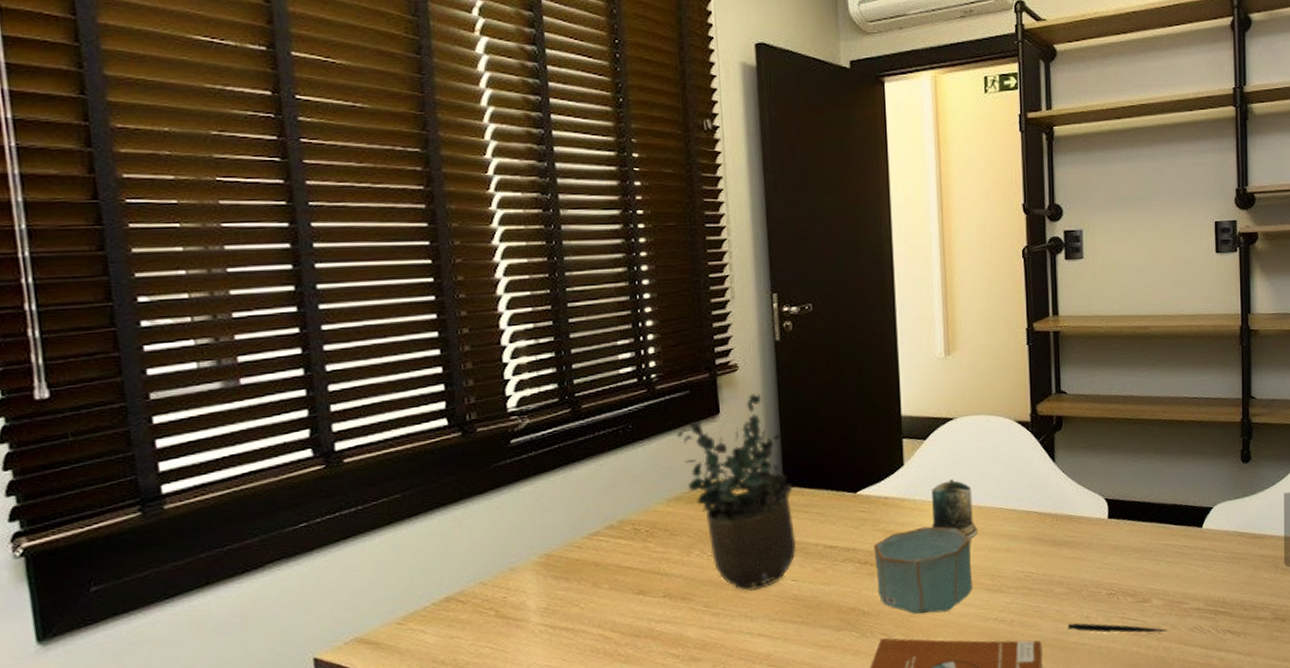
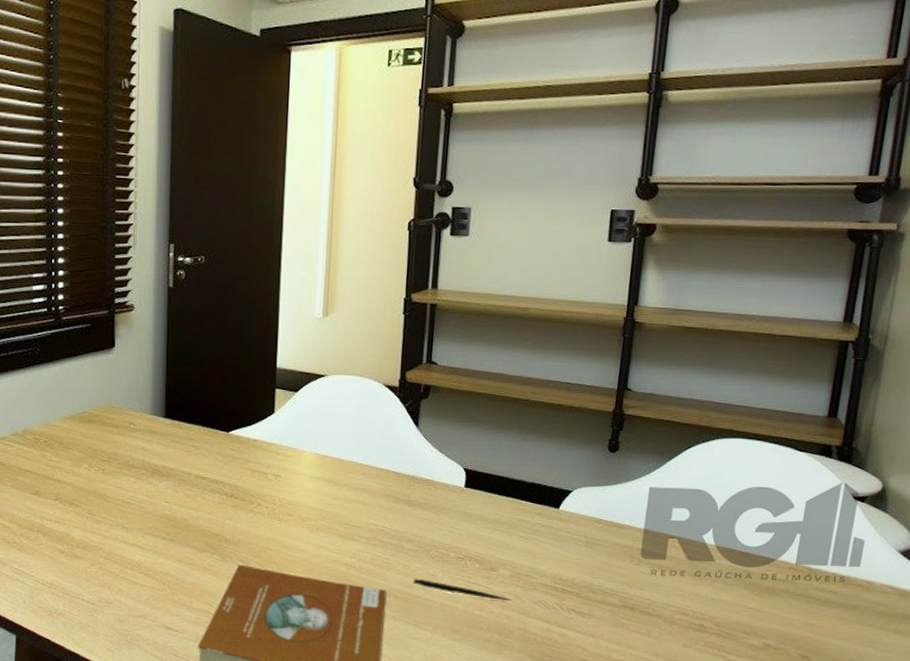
potted plant: present [676,393,797,591] -> none [76,333,173,506]
bowl: present [874,526,973,614] -> none [240,471,330,550]
mug: present [932,479,977,539] -> none [295,431,337,488]

